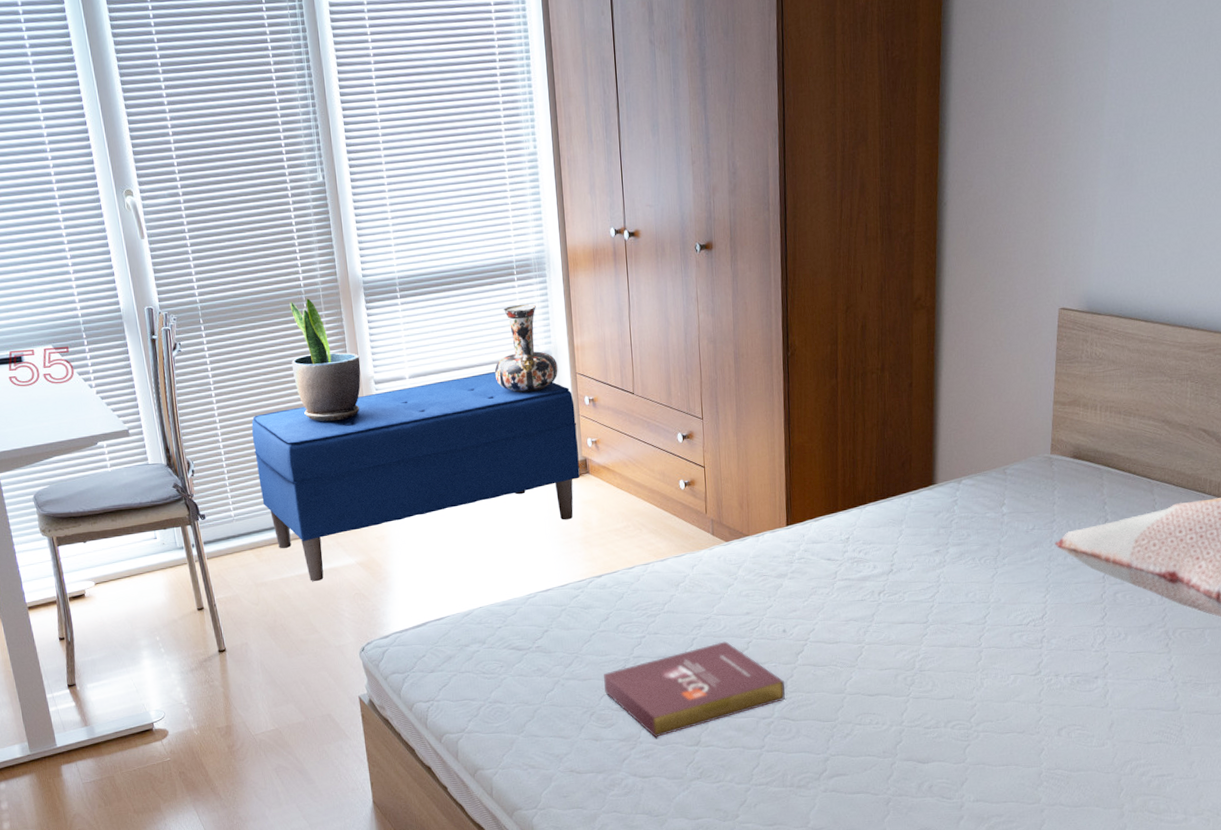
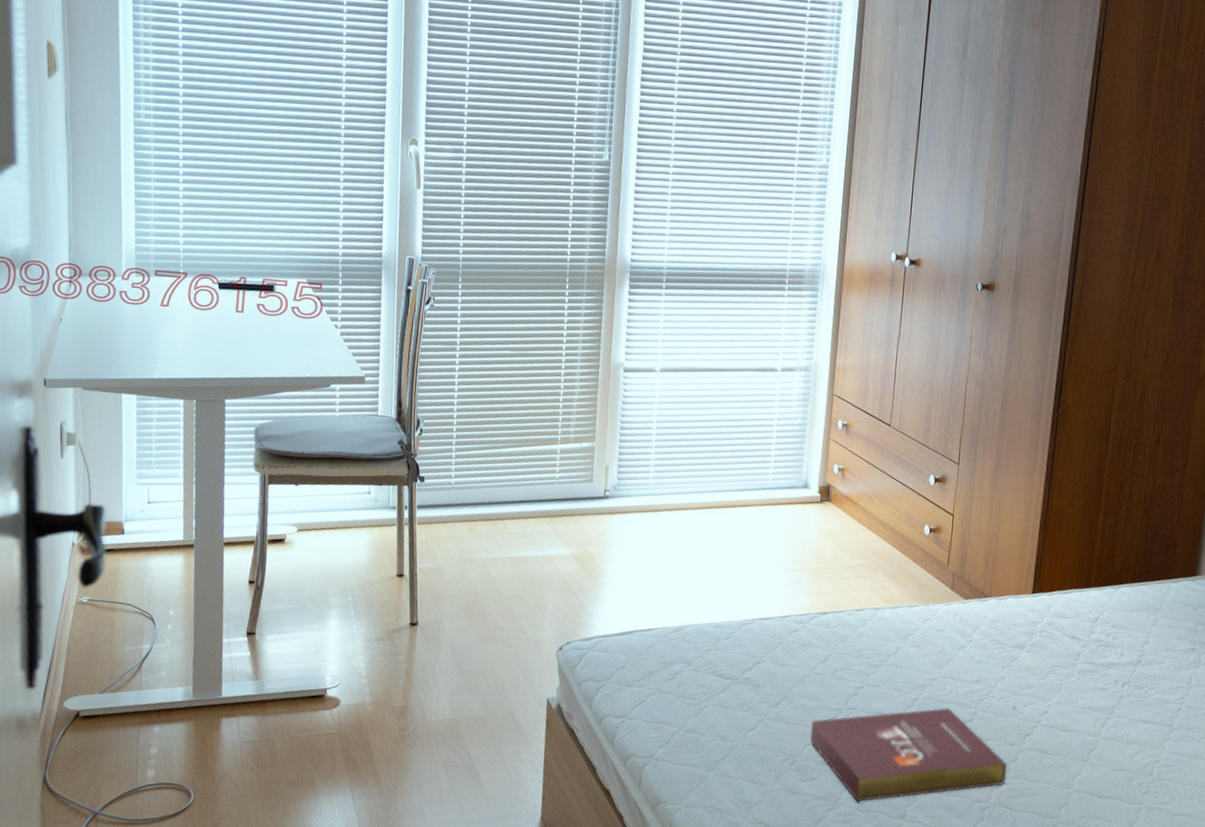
bench: present [251,371,580,582] -> none [486,378,827,568]
potted plant: present [289,298,361,421] -> none [542,273,613,403]
decorative vase: present [494,304,558,393] -> none [748,315,816,407]

